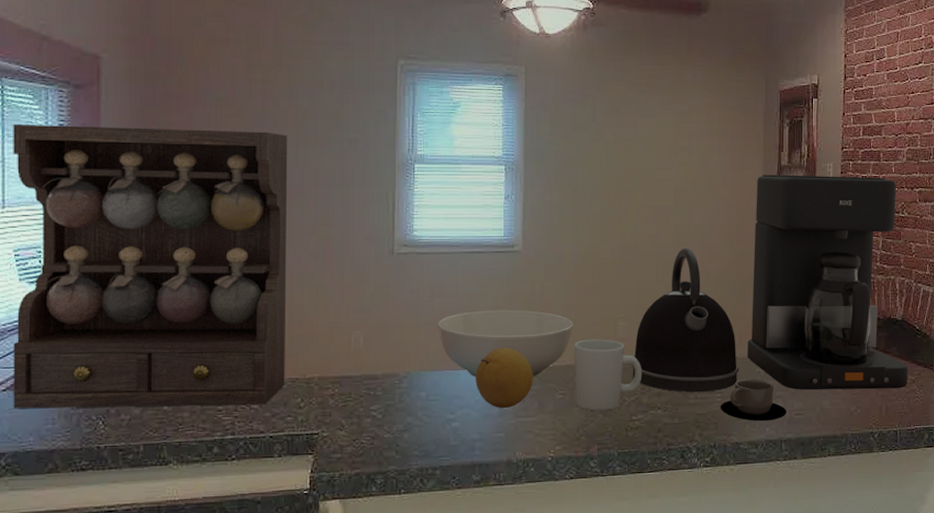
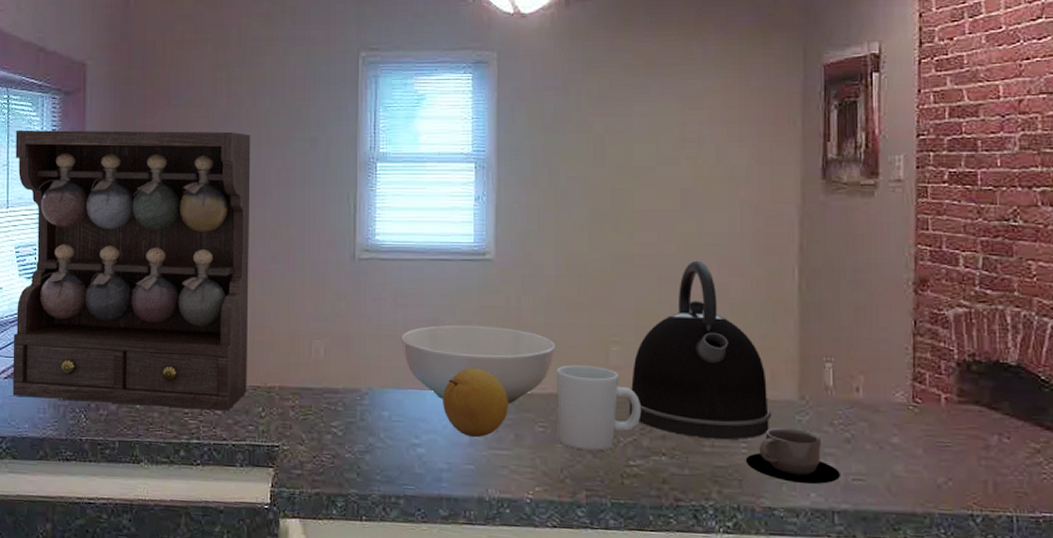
coffee maker: present [747,174,909,390] -> none [782,170,1030,459]

